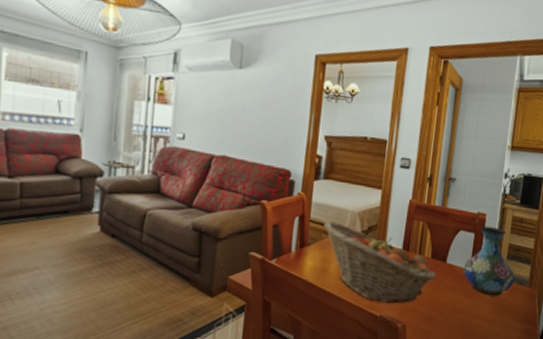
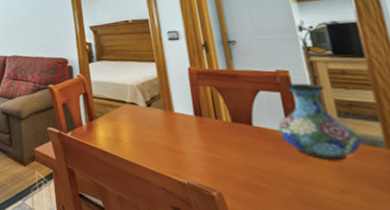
fruit basket: present [324,221,436,304] -> none [106,96,244,171]

